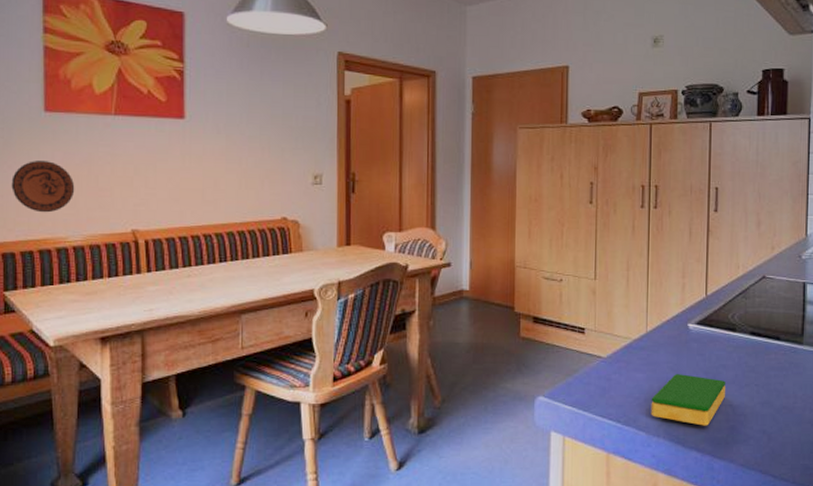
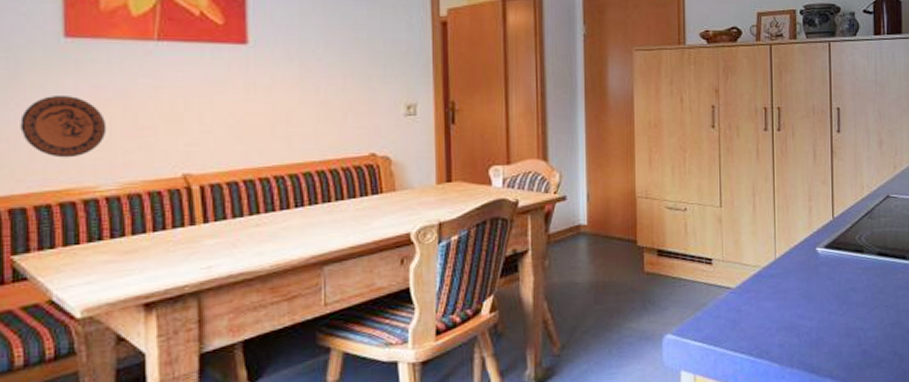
dish sponge: present [651,374,726,426] -> none [783,300,857,352]

